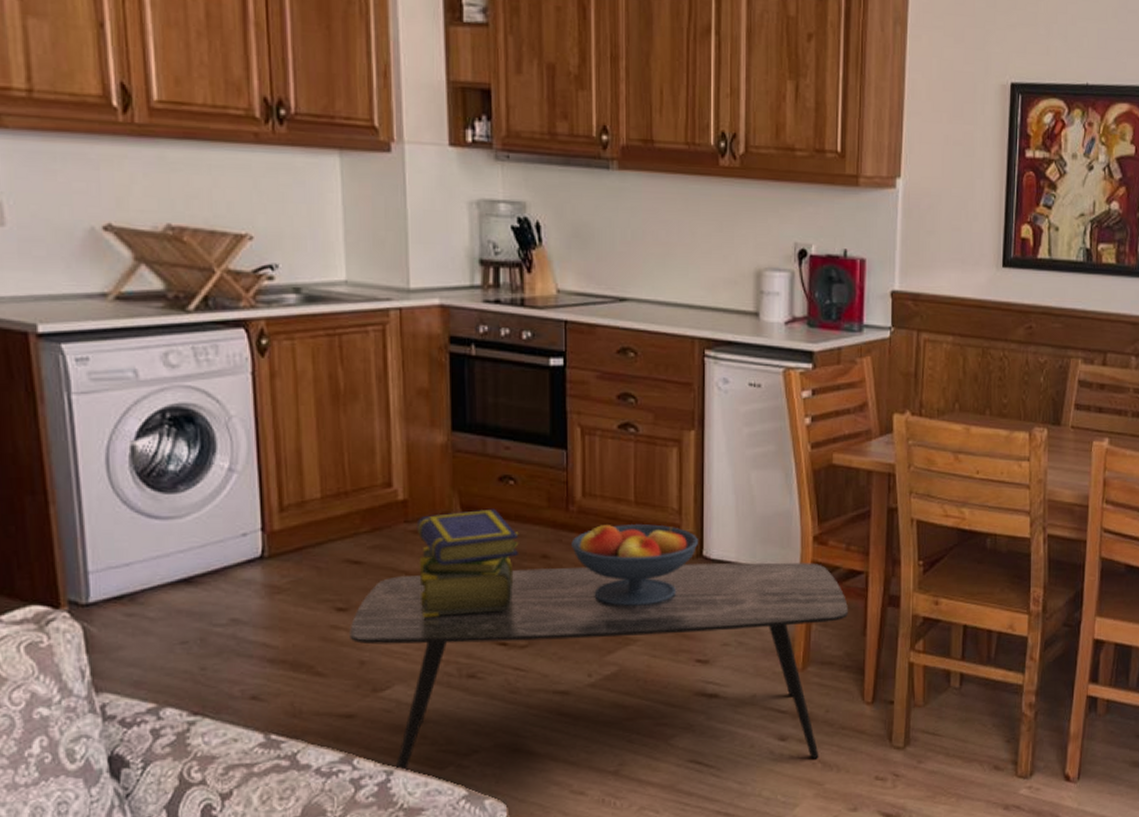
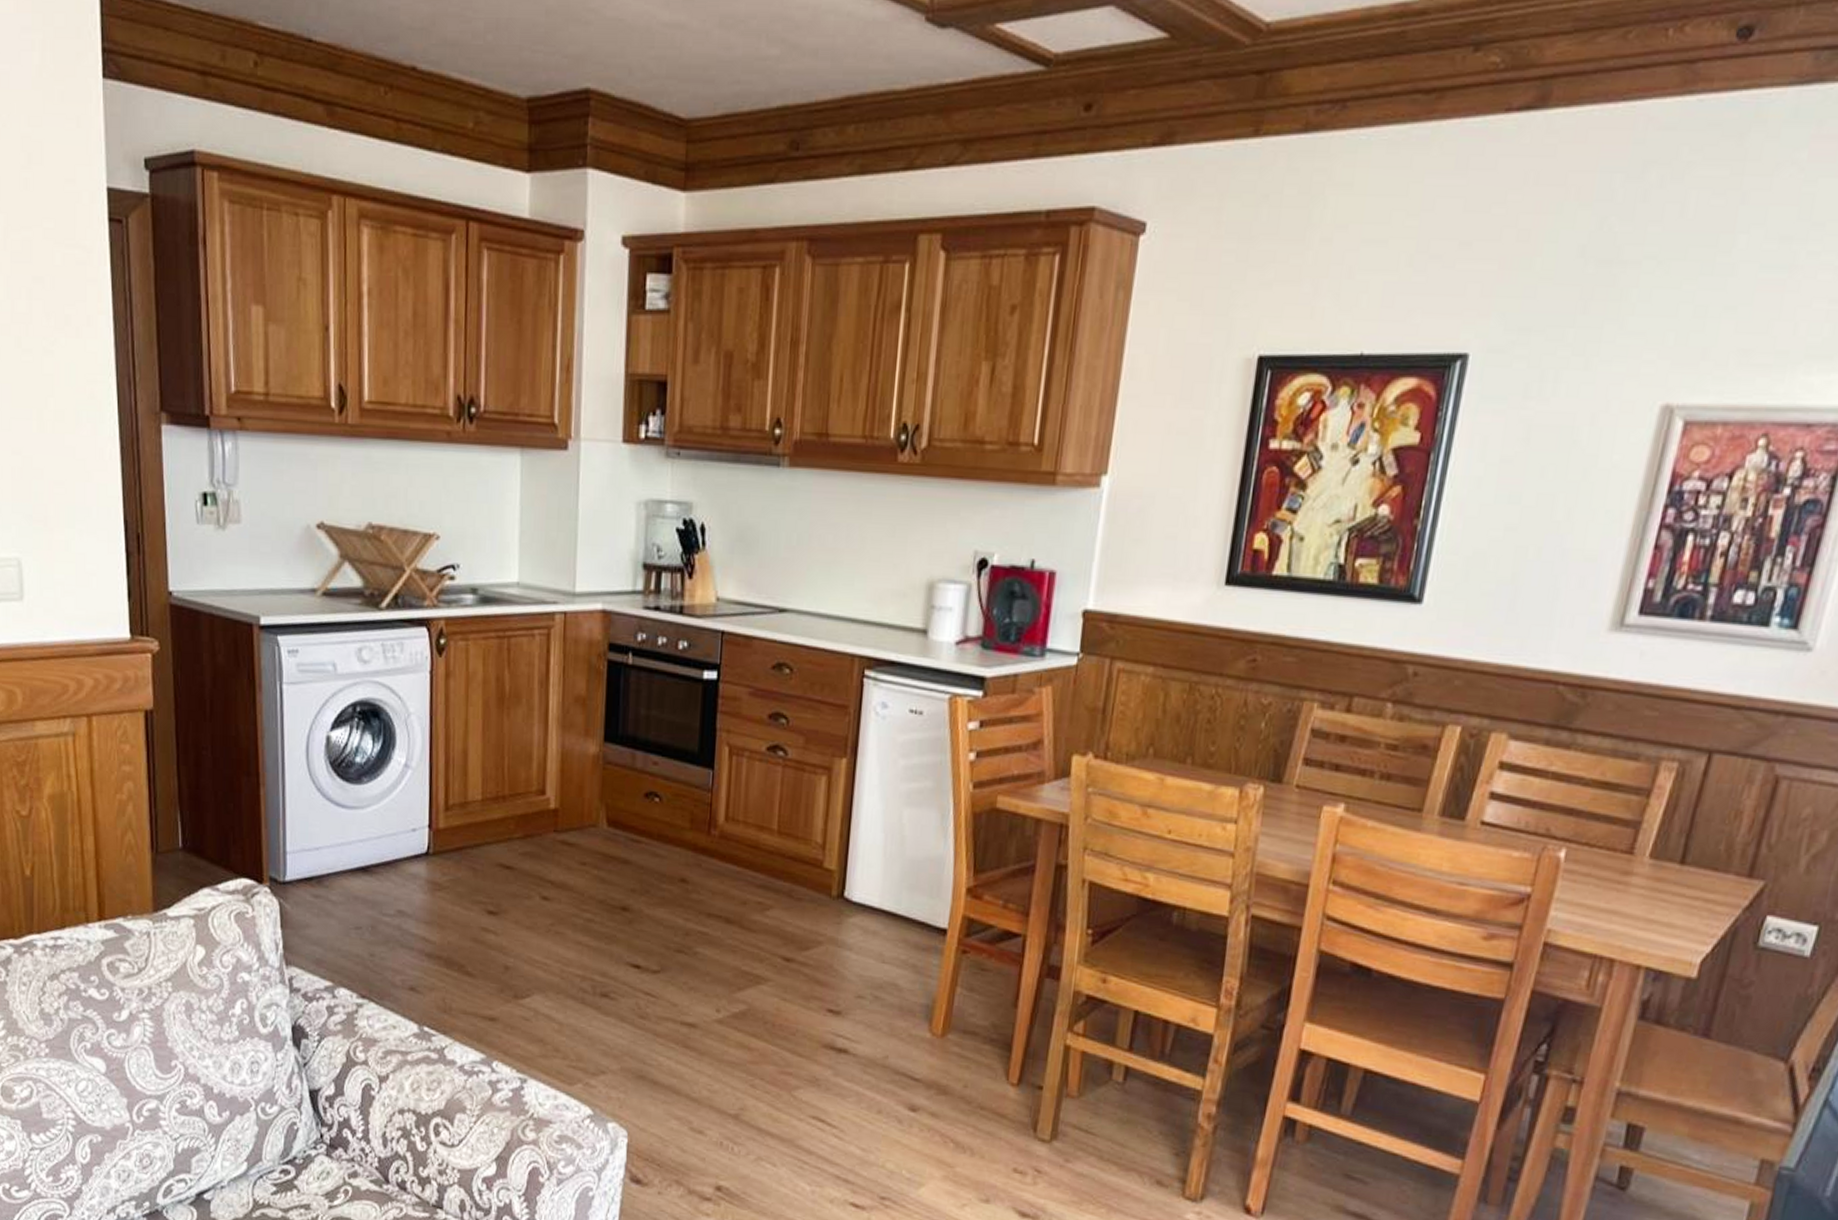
coffee table: present [349,562,848,771] -> none [497,885,1000,1138]
stack of books: present [416,508,519,618] -> none [563,825,660,933]
fruit bowl: present [571,524,698,606] -> none [710,853,841,945]

